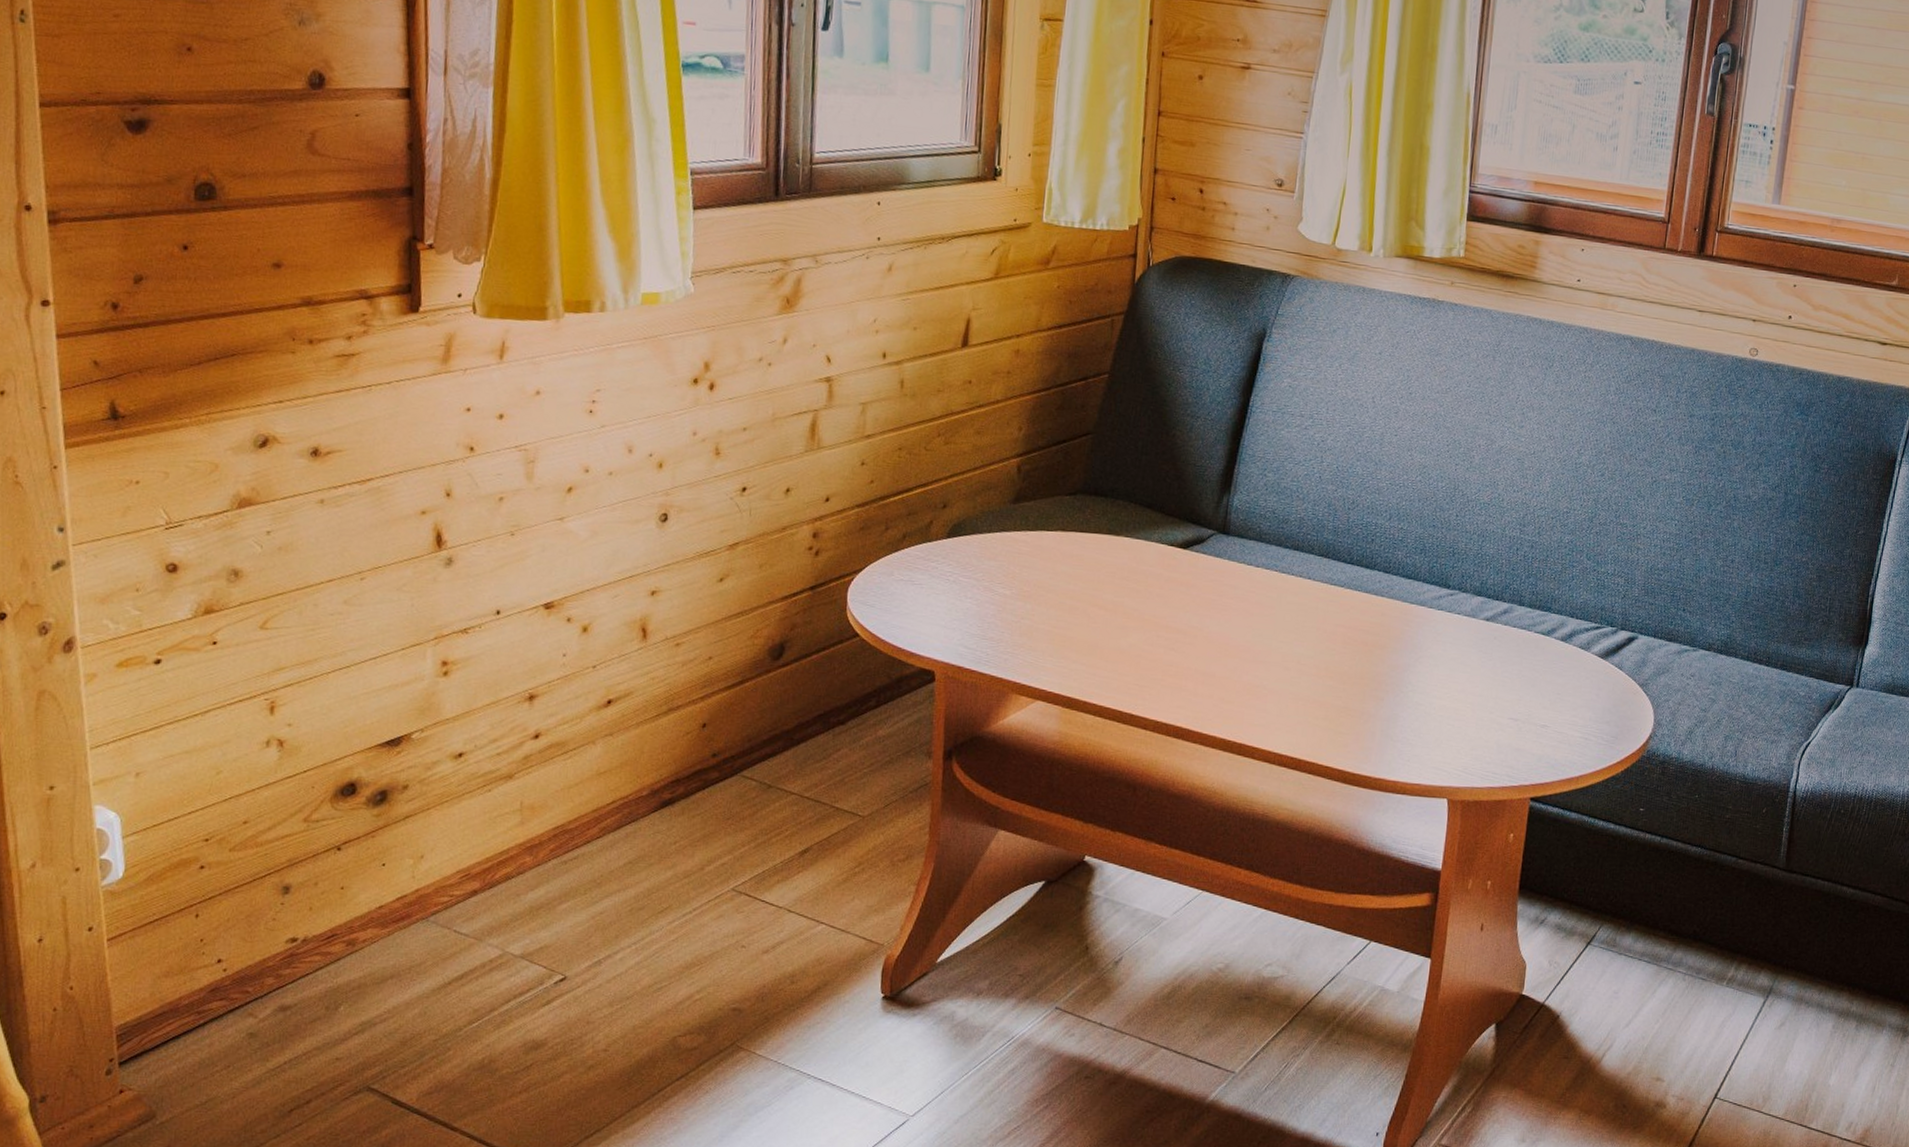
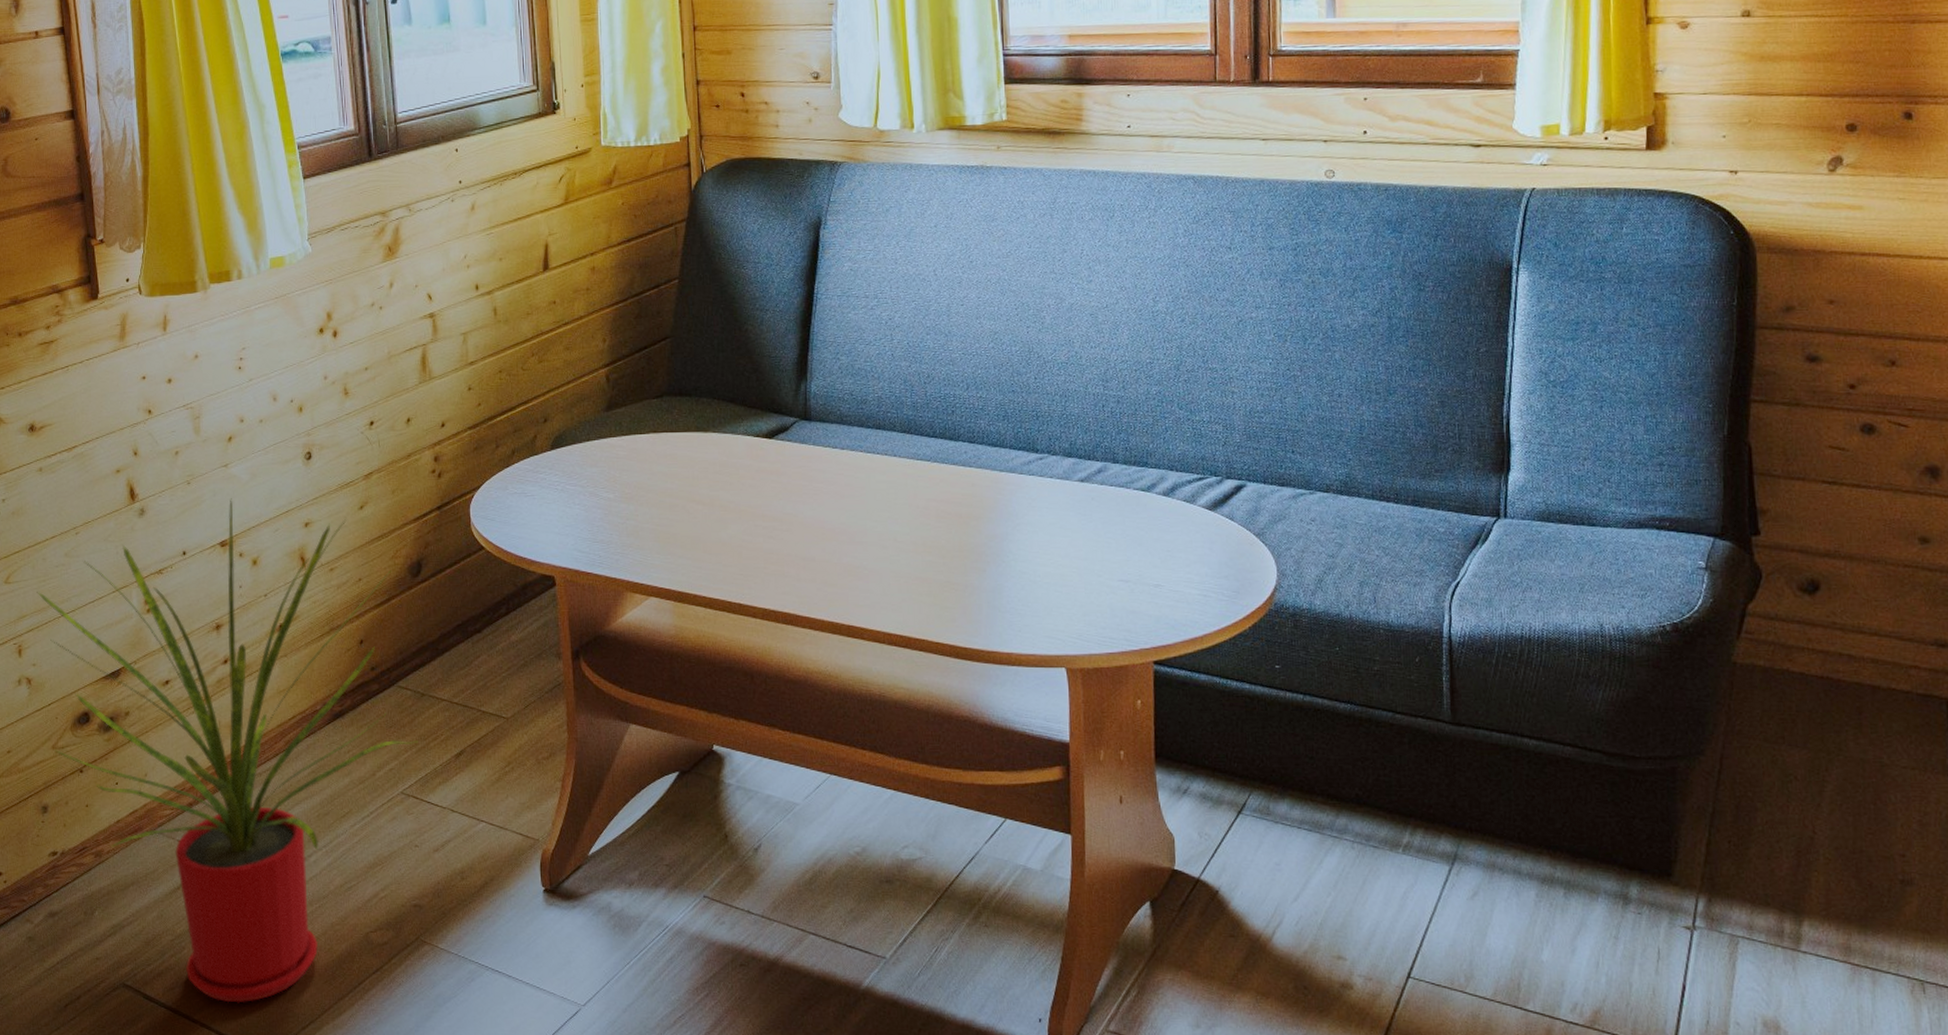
house plant: none [301,556,758,1110] -> present [37,498,418,1003]

